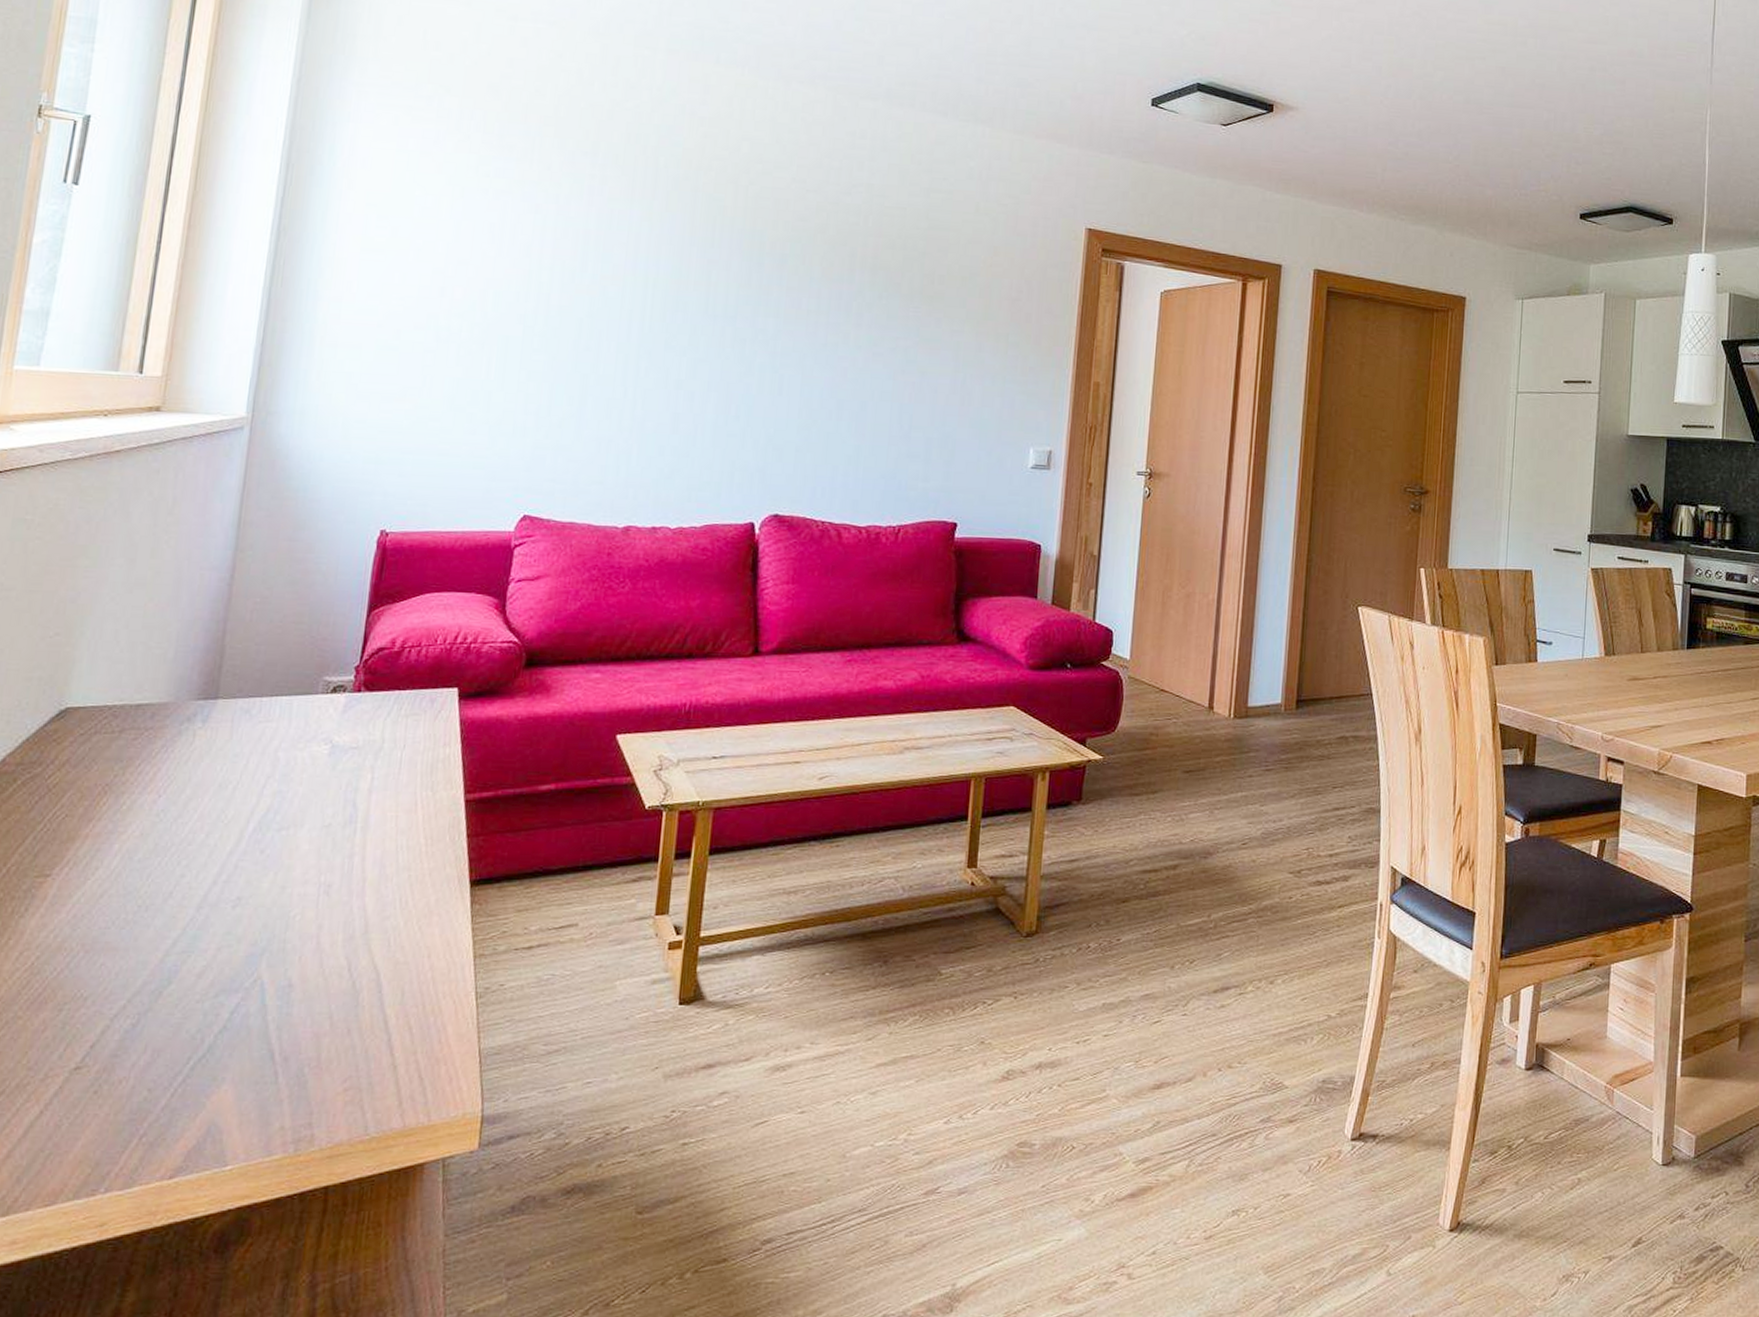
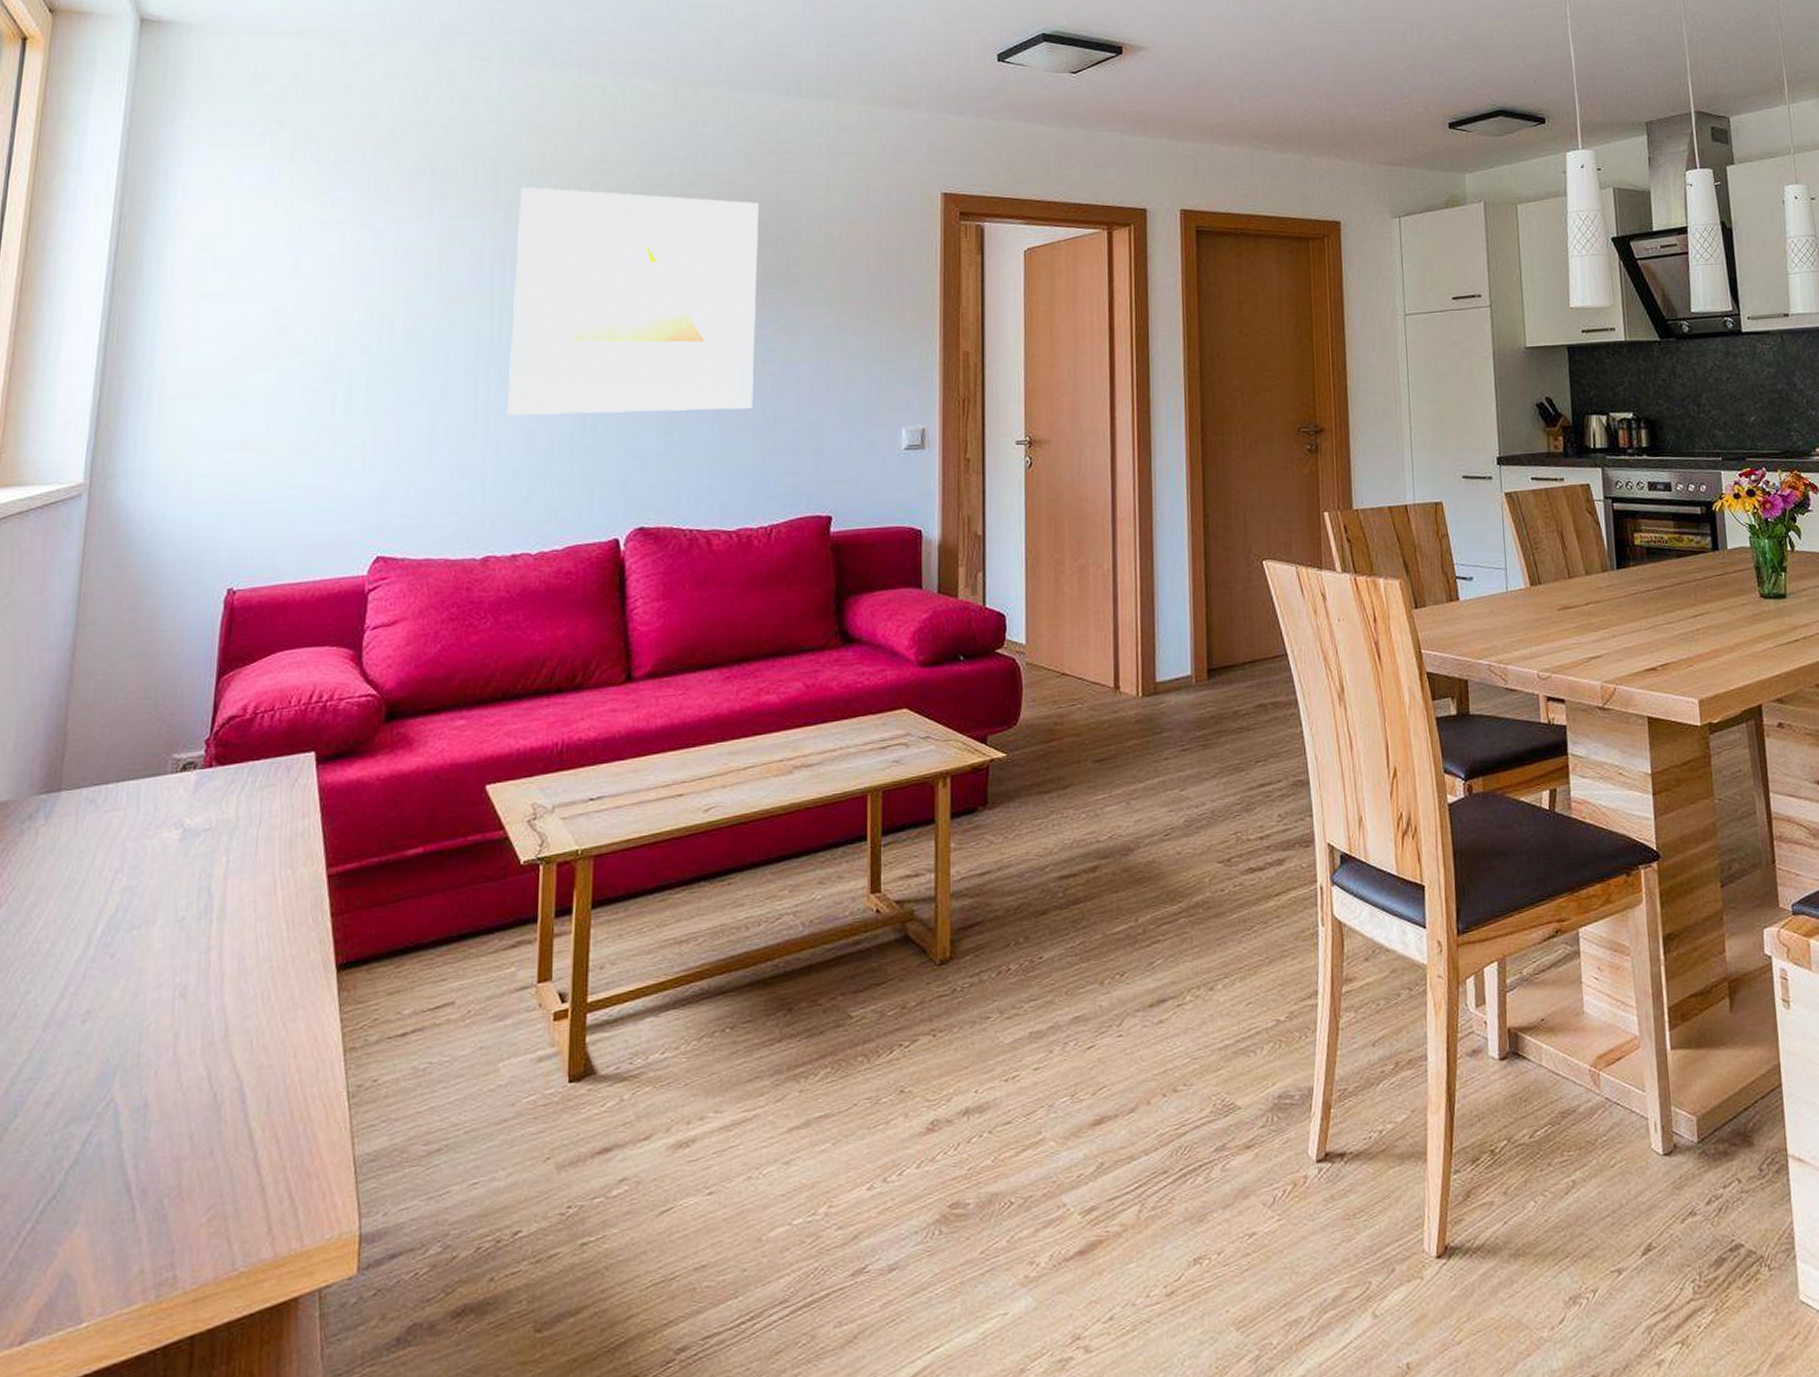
wall art: none [654,179,909,414] -> present [506,187,758,416]

